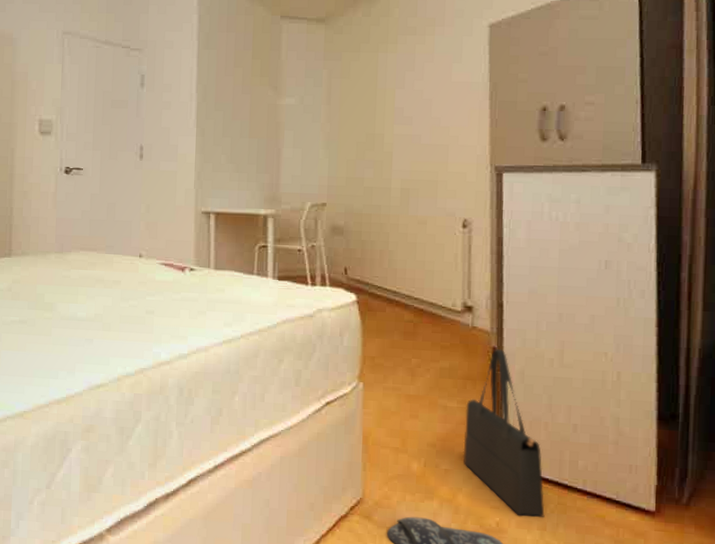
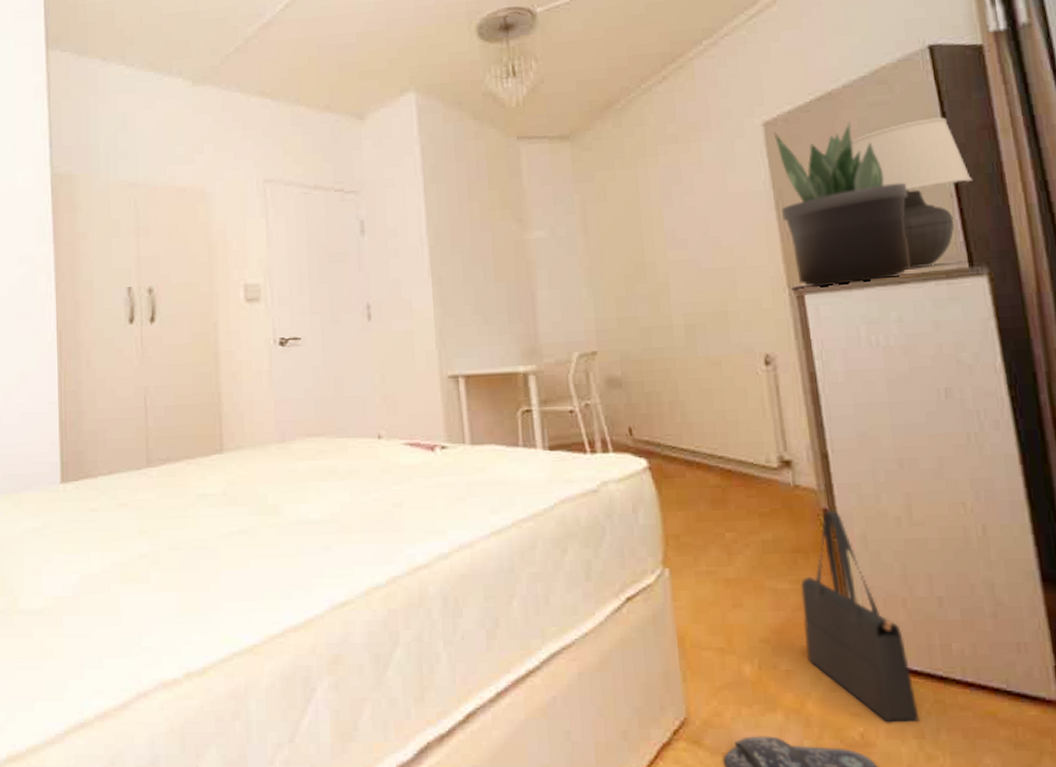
planter: none [493,31,601,168] -> present [774,122,911,288]
table lamp: none [560,34,657,160] -> present [851,117,973,268]

